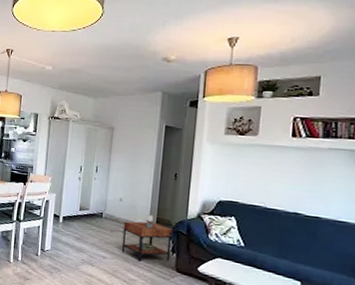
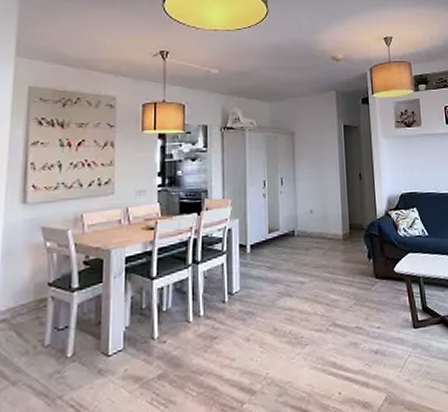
side table: present [121,213,173,261] -> none [318,221,368,277]

